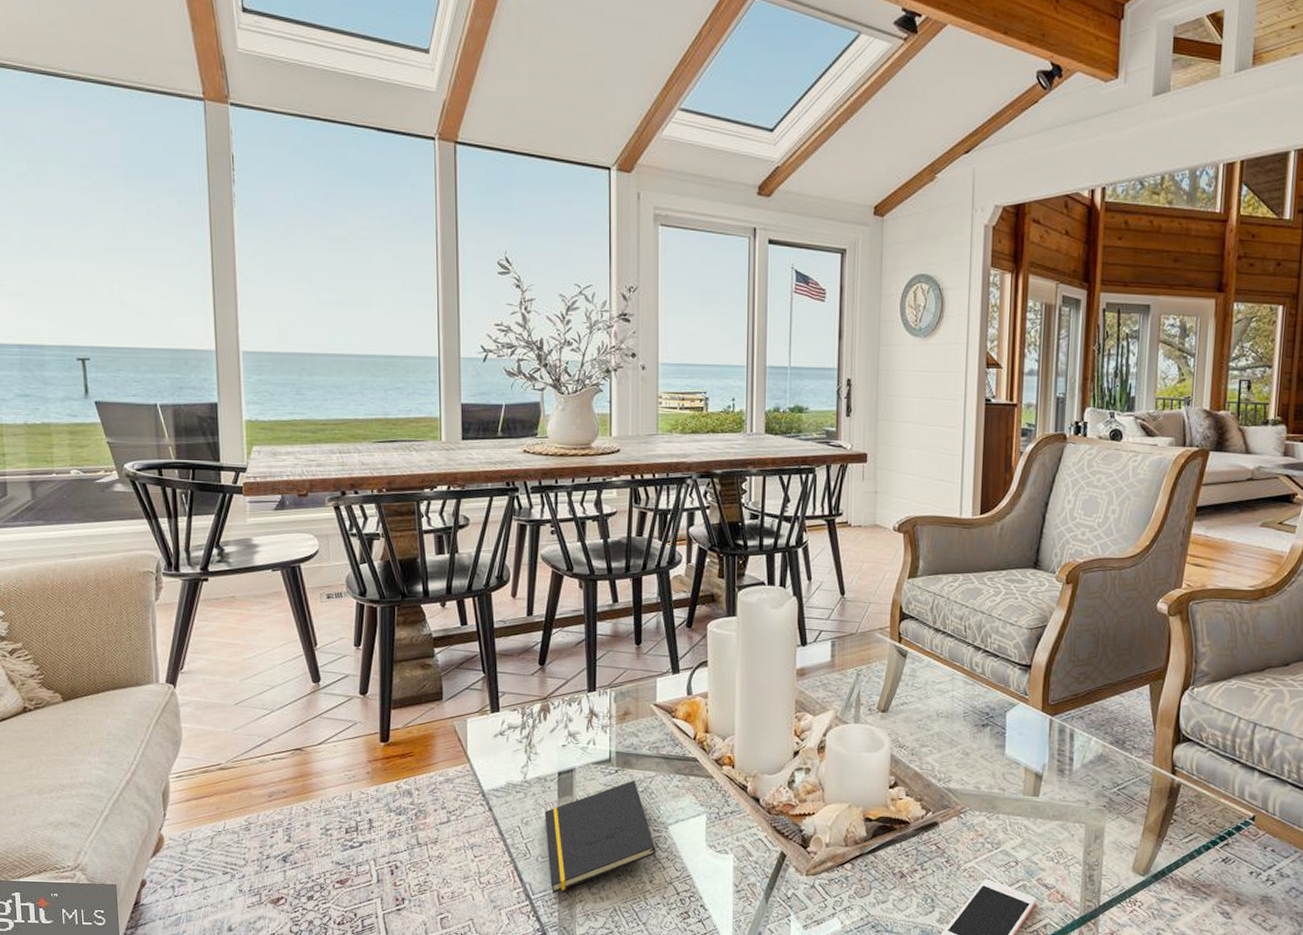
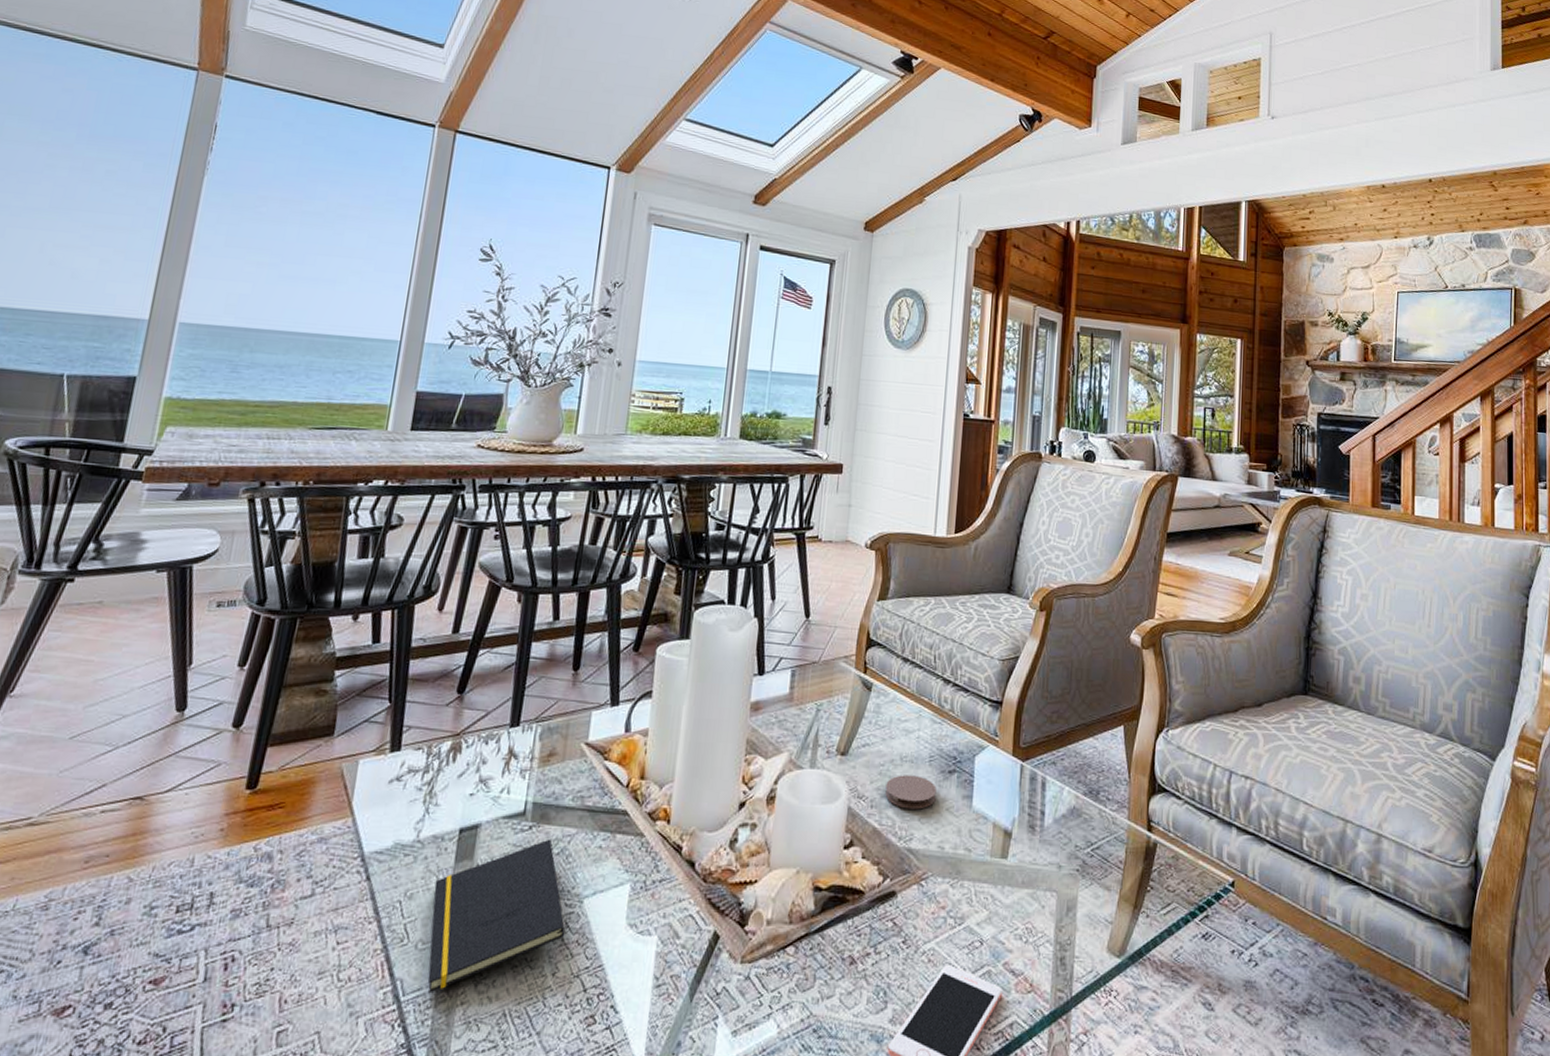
coaster: none [924,728,971,757] -> present [885,775,937,810]

